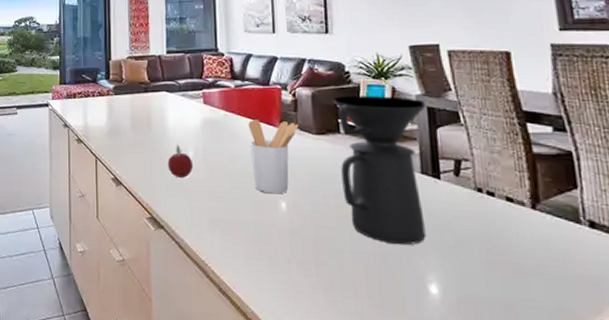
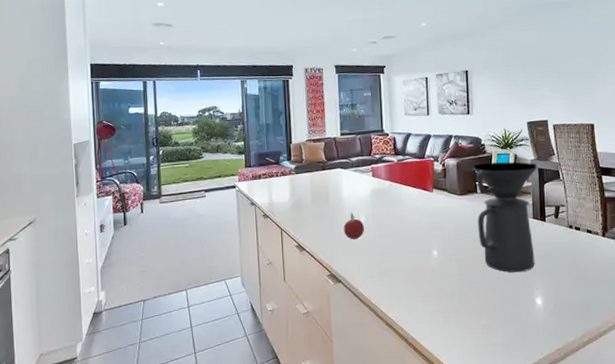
utensil holder: present [248,118,299,194] -> none [408,186,447,245]

